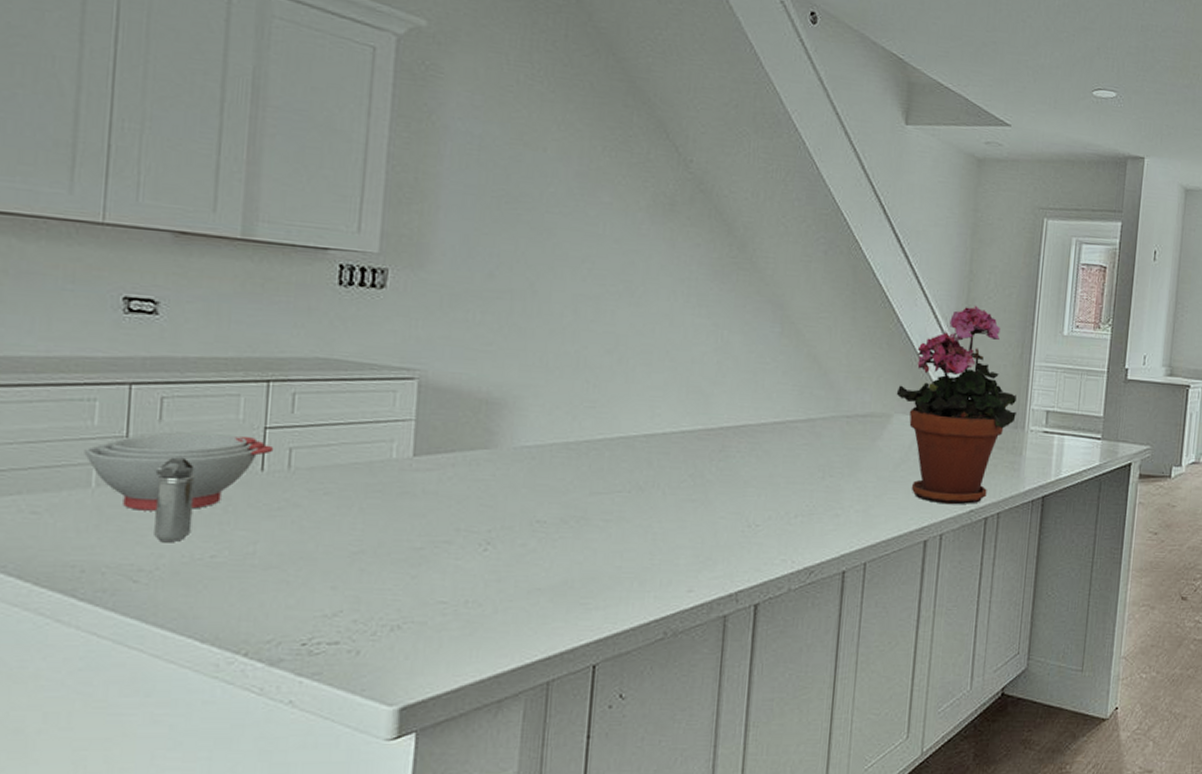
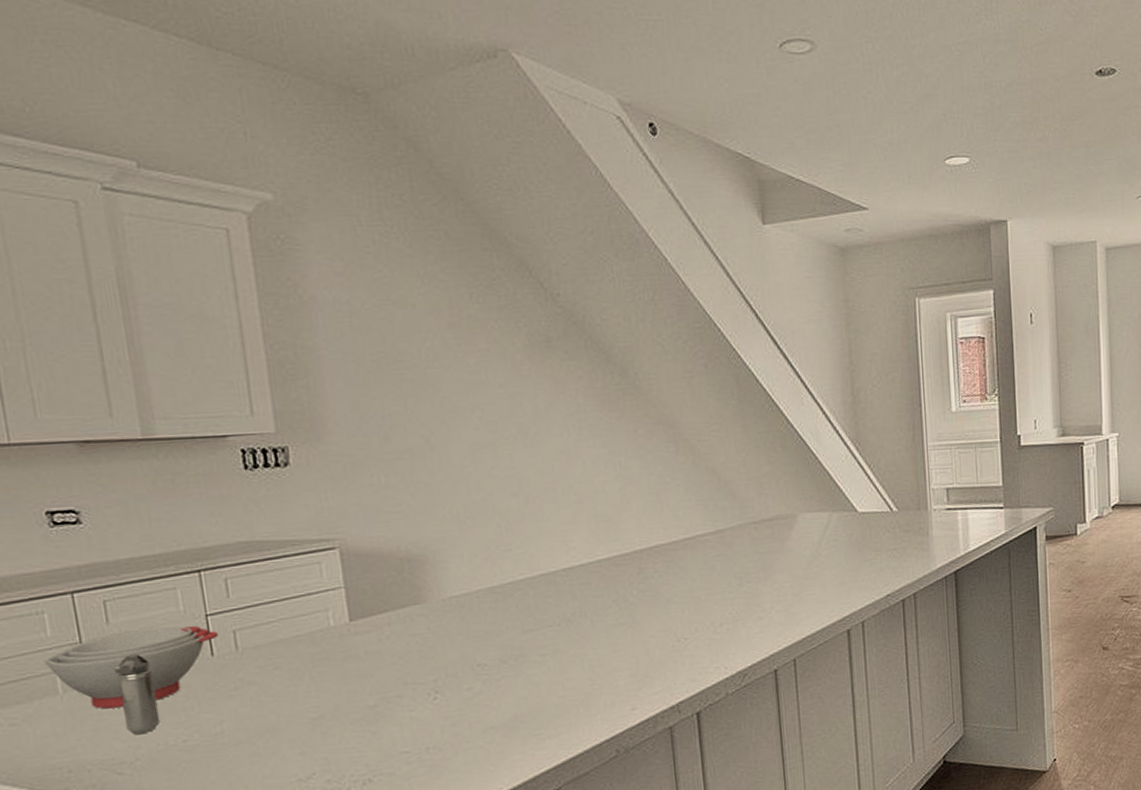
potted plant: present [896,305,1016,505] -> none [797,395,917,593]

